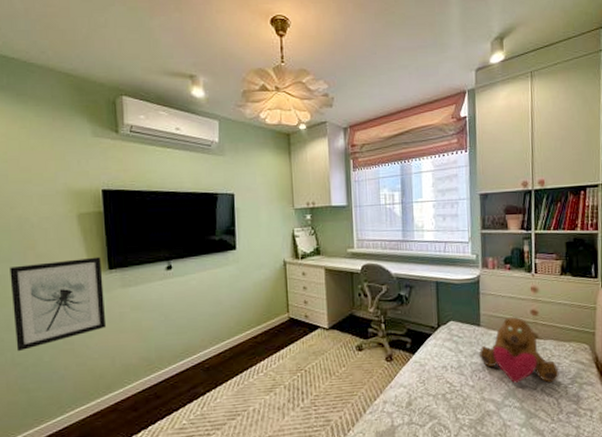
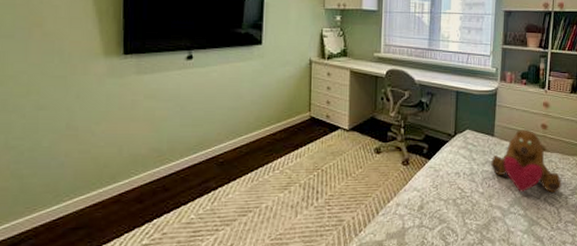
wall art: present [10,256,107,352] -> none [10,40,117,135]

